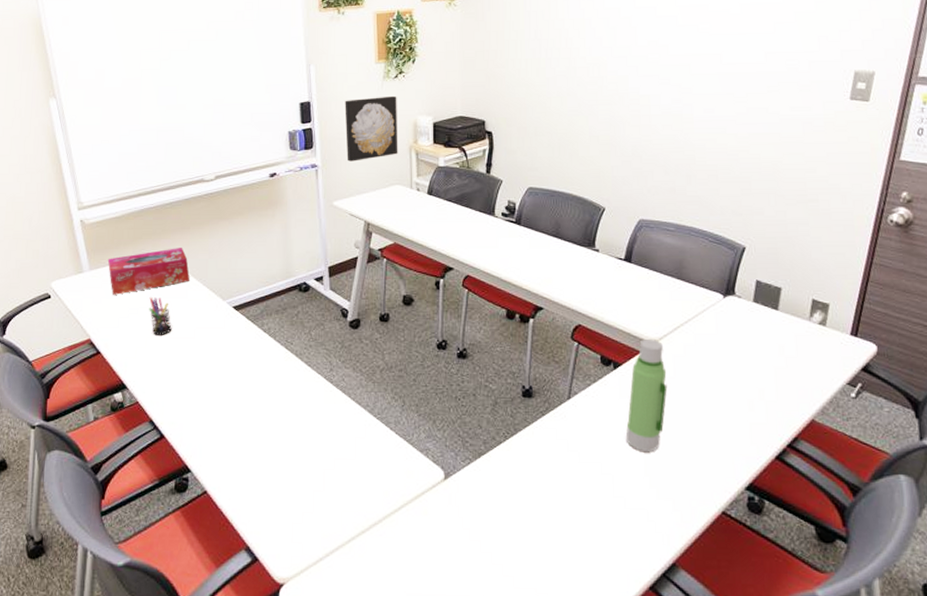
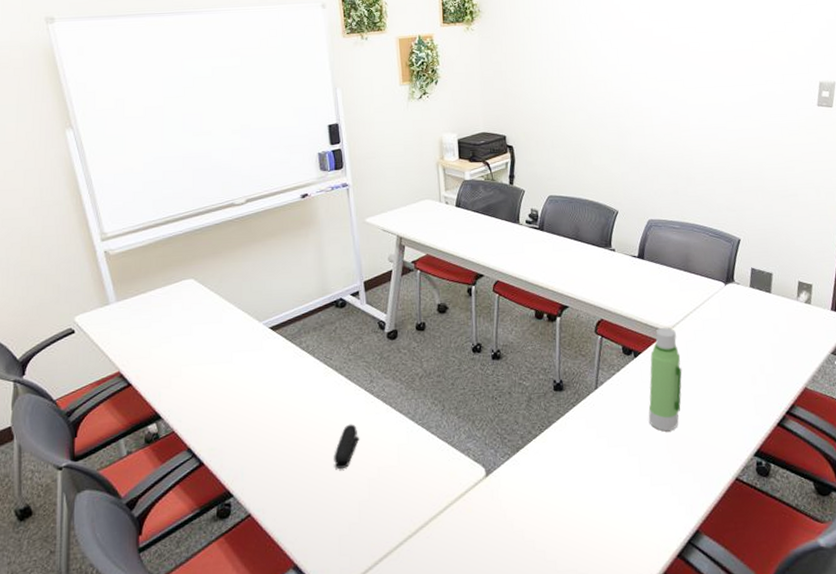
tissue box: present [107,248,190,295] -> none [135,273,223,325]
pen holder: present [149,296,172,335] -> none [182,323,207,362]
stapler: none [290,411,316,455] -> present [334,424,359,469]
wall art: present [345,95,398,162] -> none [372,115,426,180]

